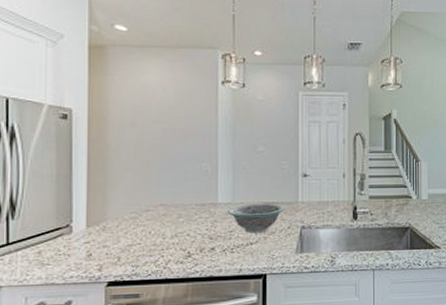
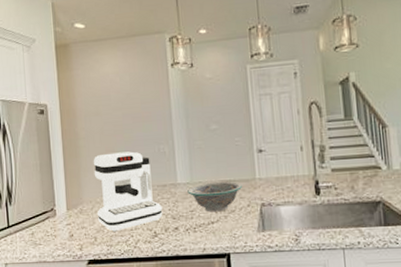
coffee maker: none [123,167,199,251] -> present [93,151,163,232]

